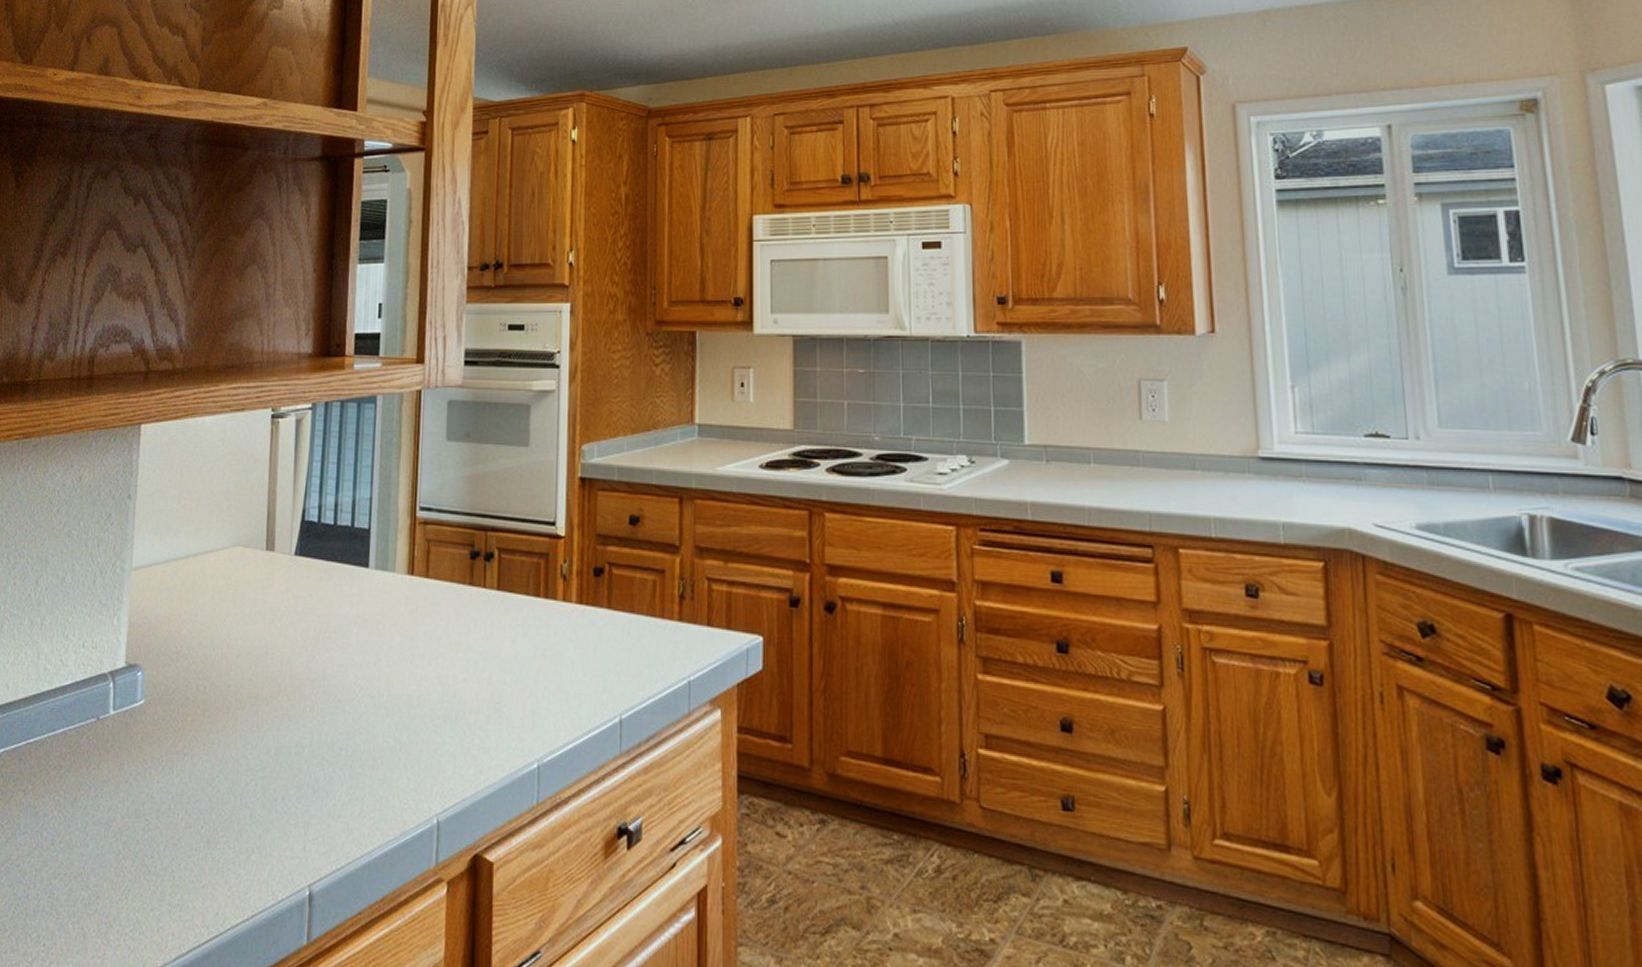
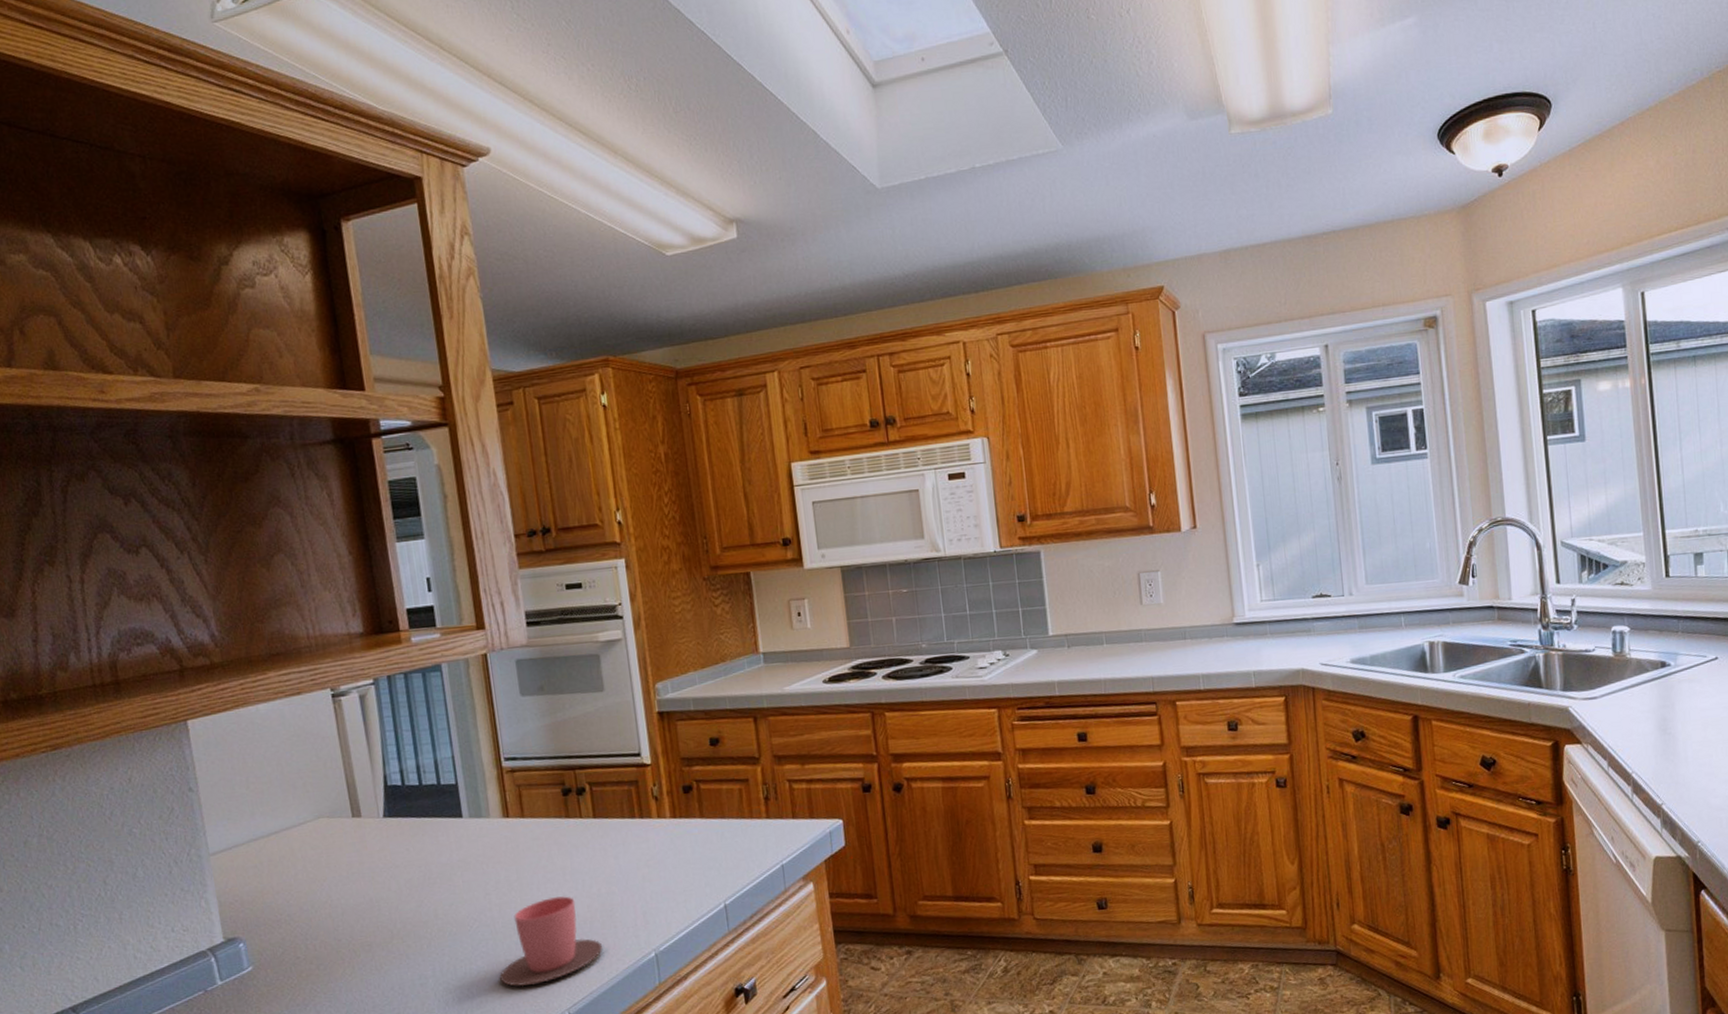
cup: none [374,676,485,777] -> present [500,896,603,987]

